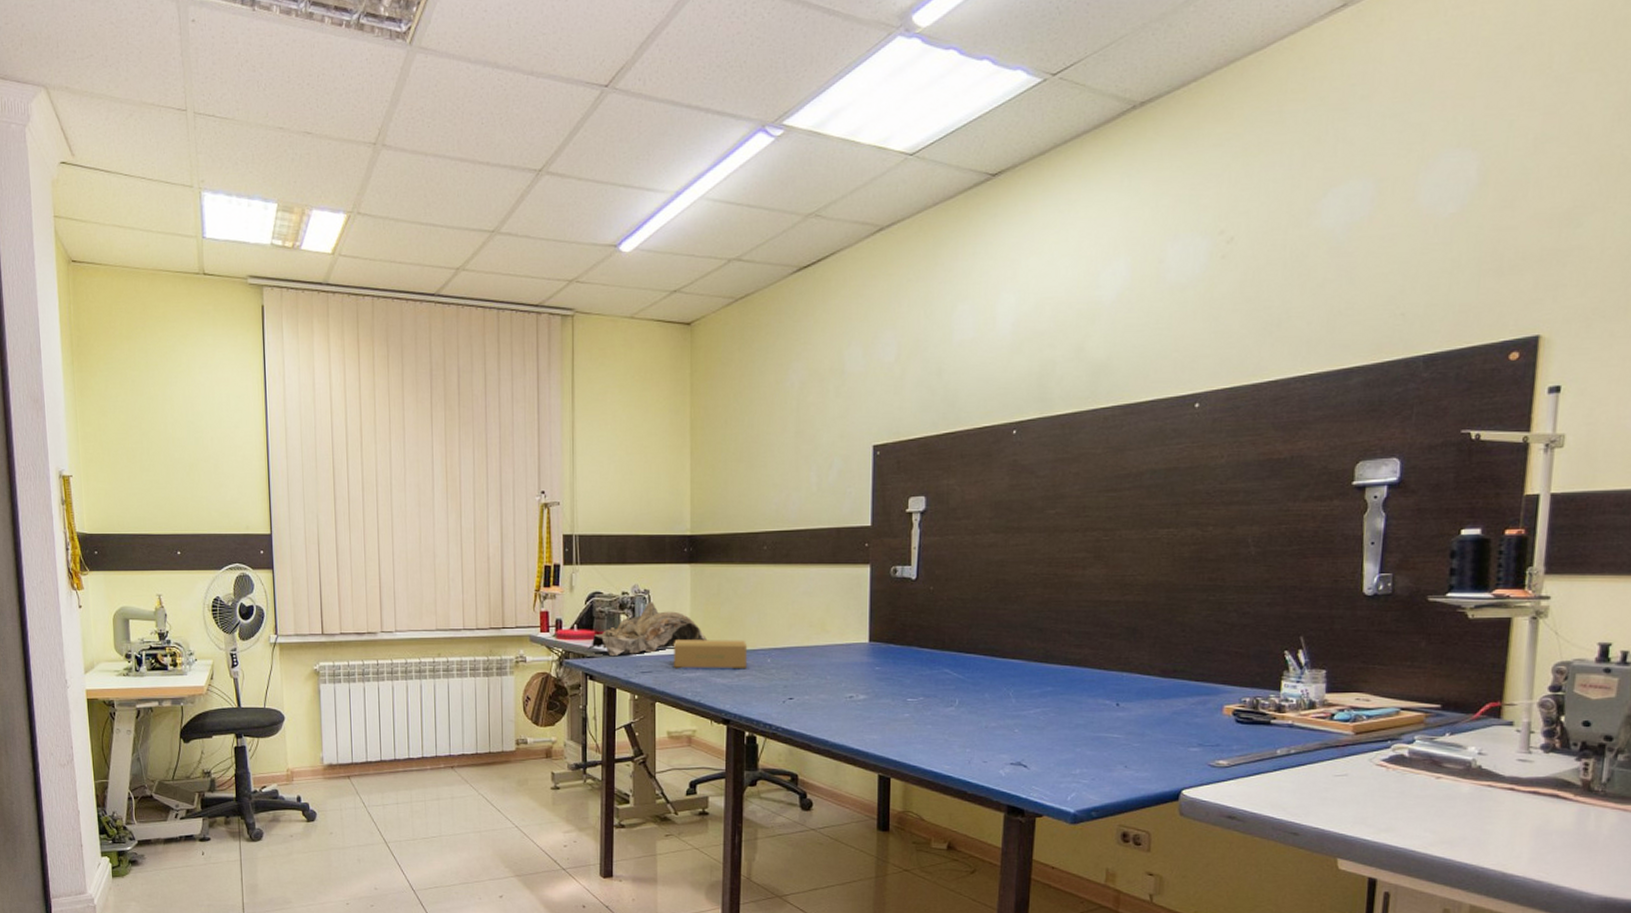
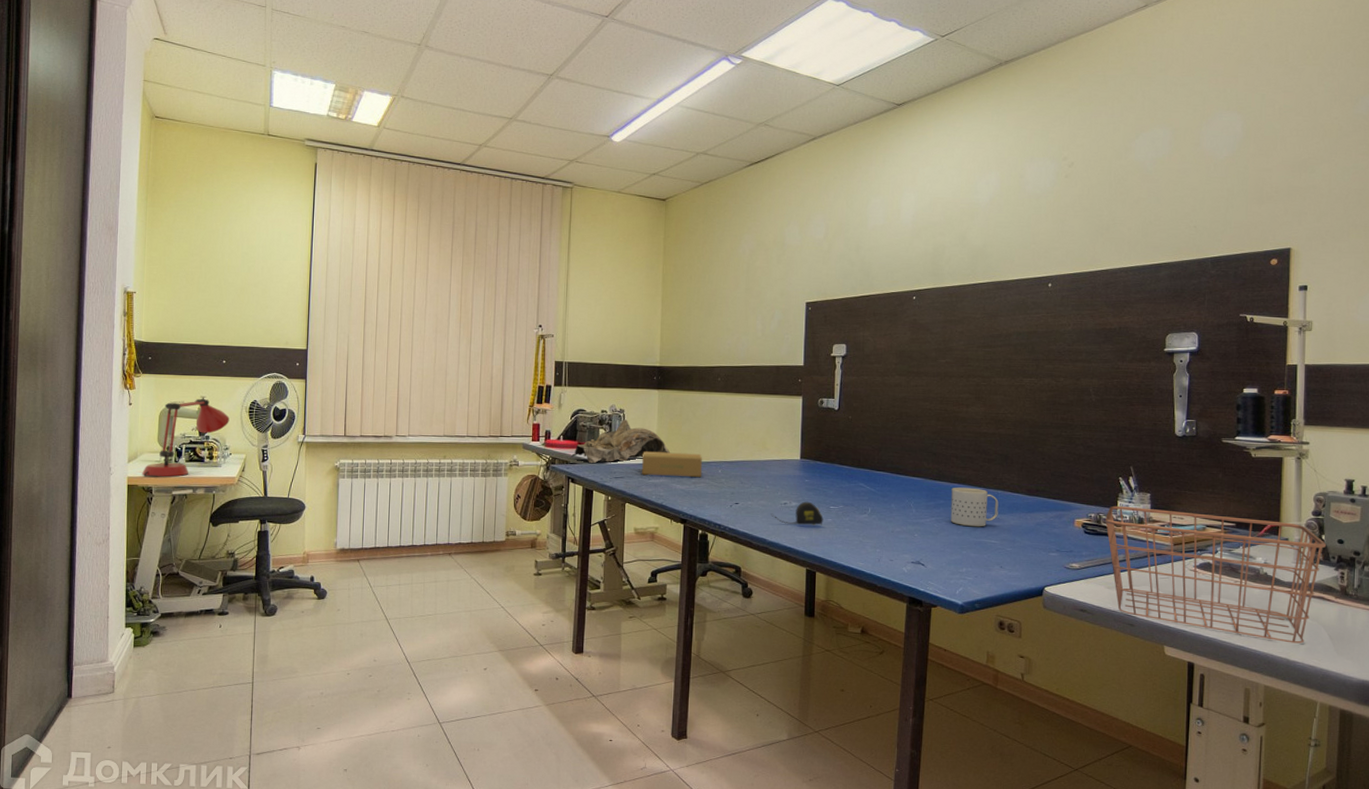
desk lamp: none [100,596,191,690] -> present [141,398,230,478]
tape measure: none [833,693,899,723] -> present [771,501,824,526]
mug: none [1060,670,1124,719] -> present [950,487,999,527]
basket: none [1263,686,1567,853] -> present [1104,505,1327,644]

